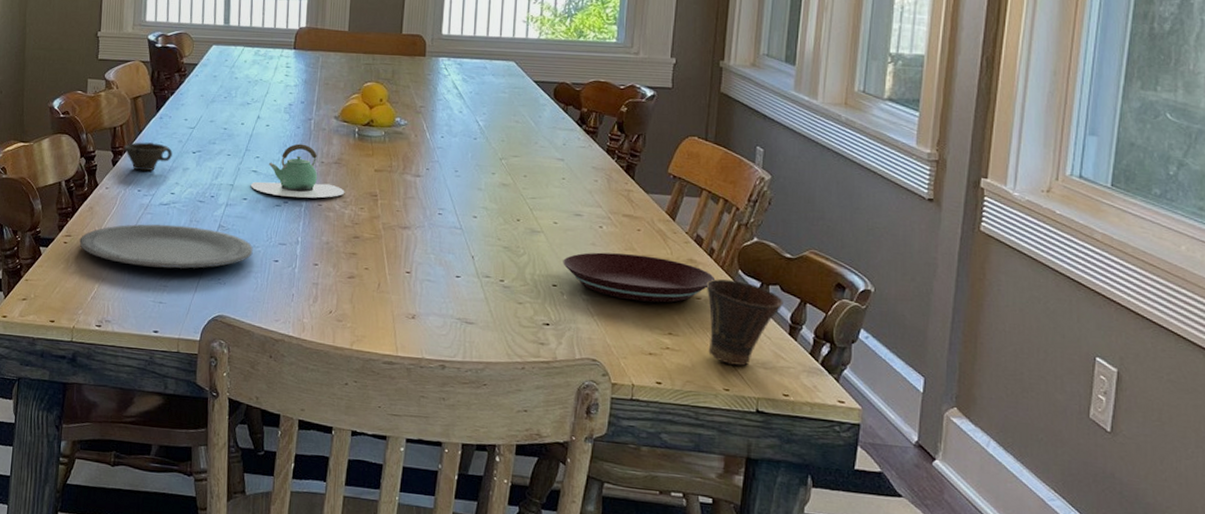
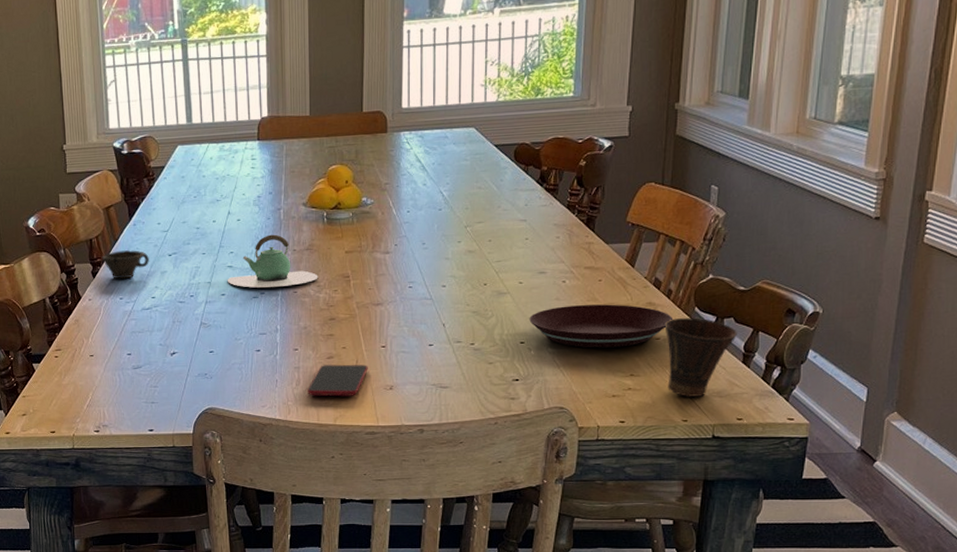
plate: present [79,224,253,269] -> none [69,327,235,371]
smartphone: none [323,284,391,321] -> present [306,364,368,397]

